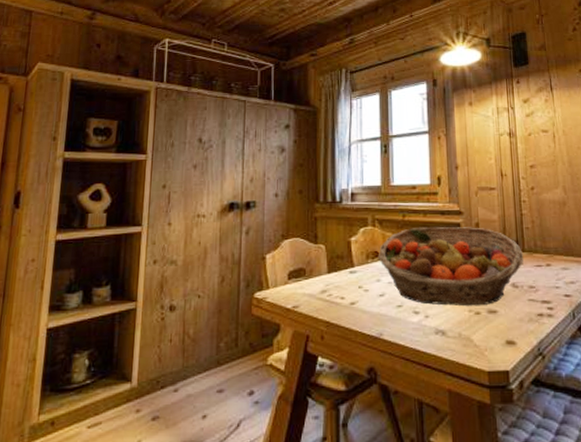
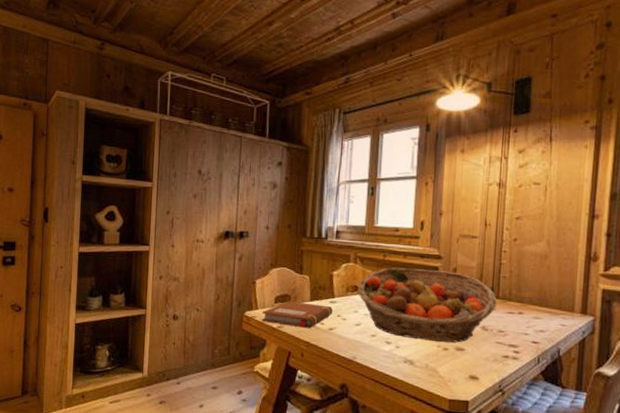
notebook: none [273,275,353,306] -> present [261,301,333,329]

